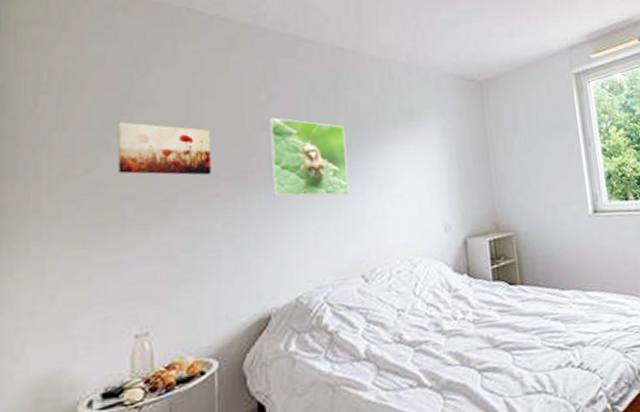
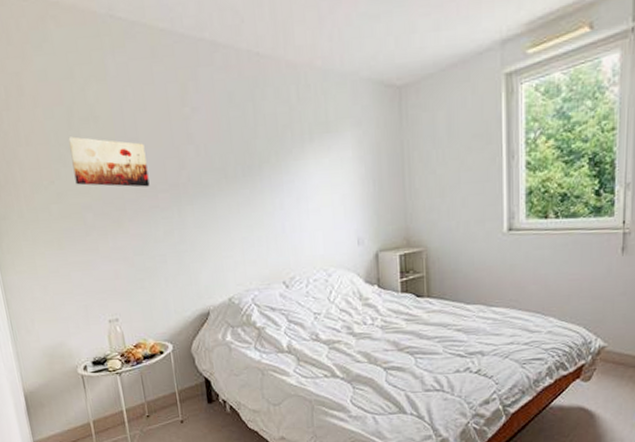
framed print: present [268,117,349,197] -> none [193,130,270,209]

